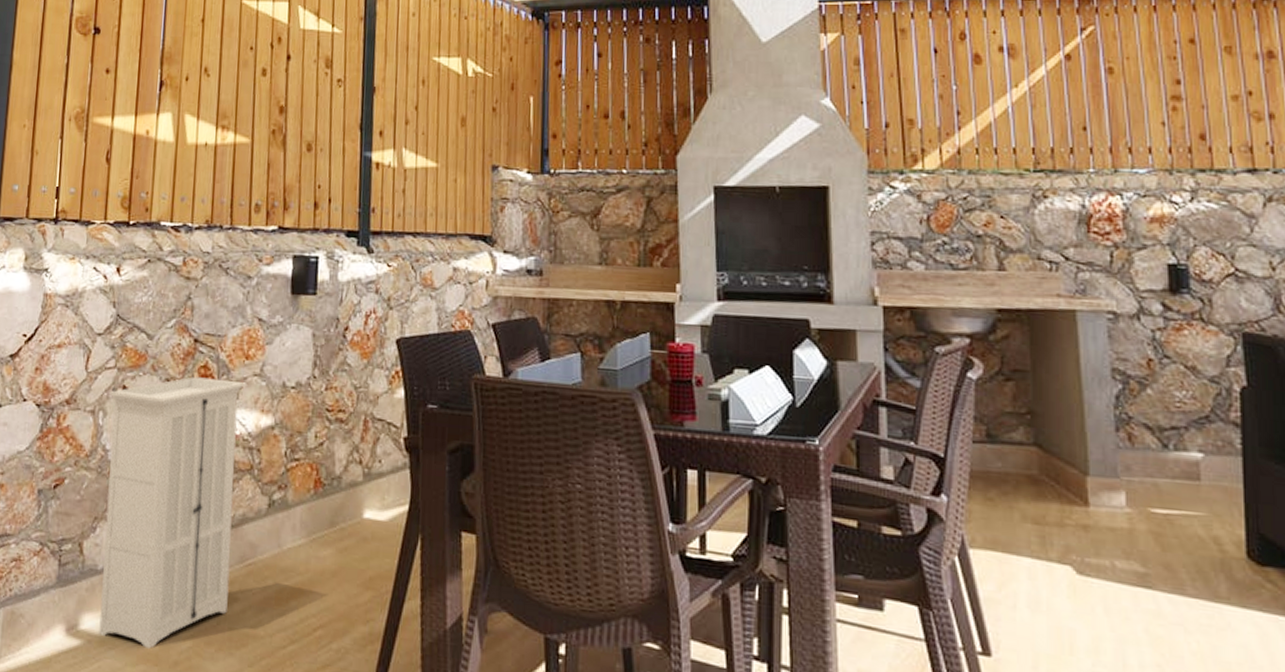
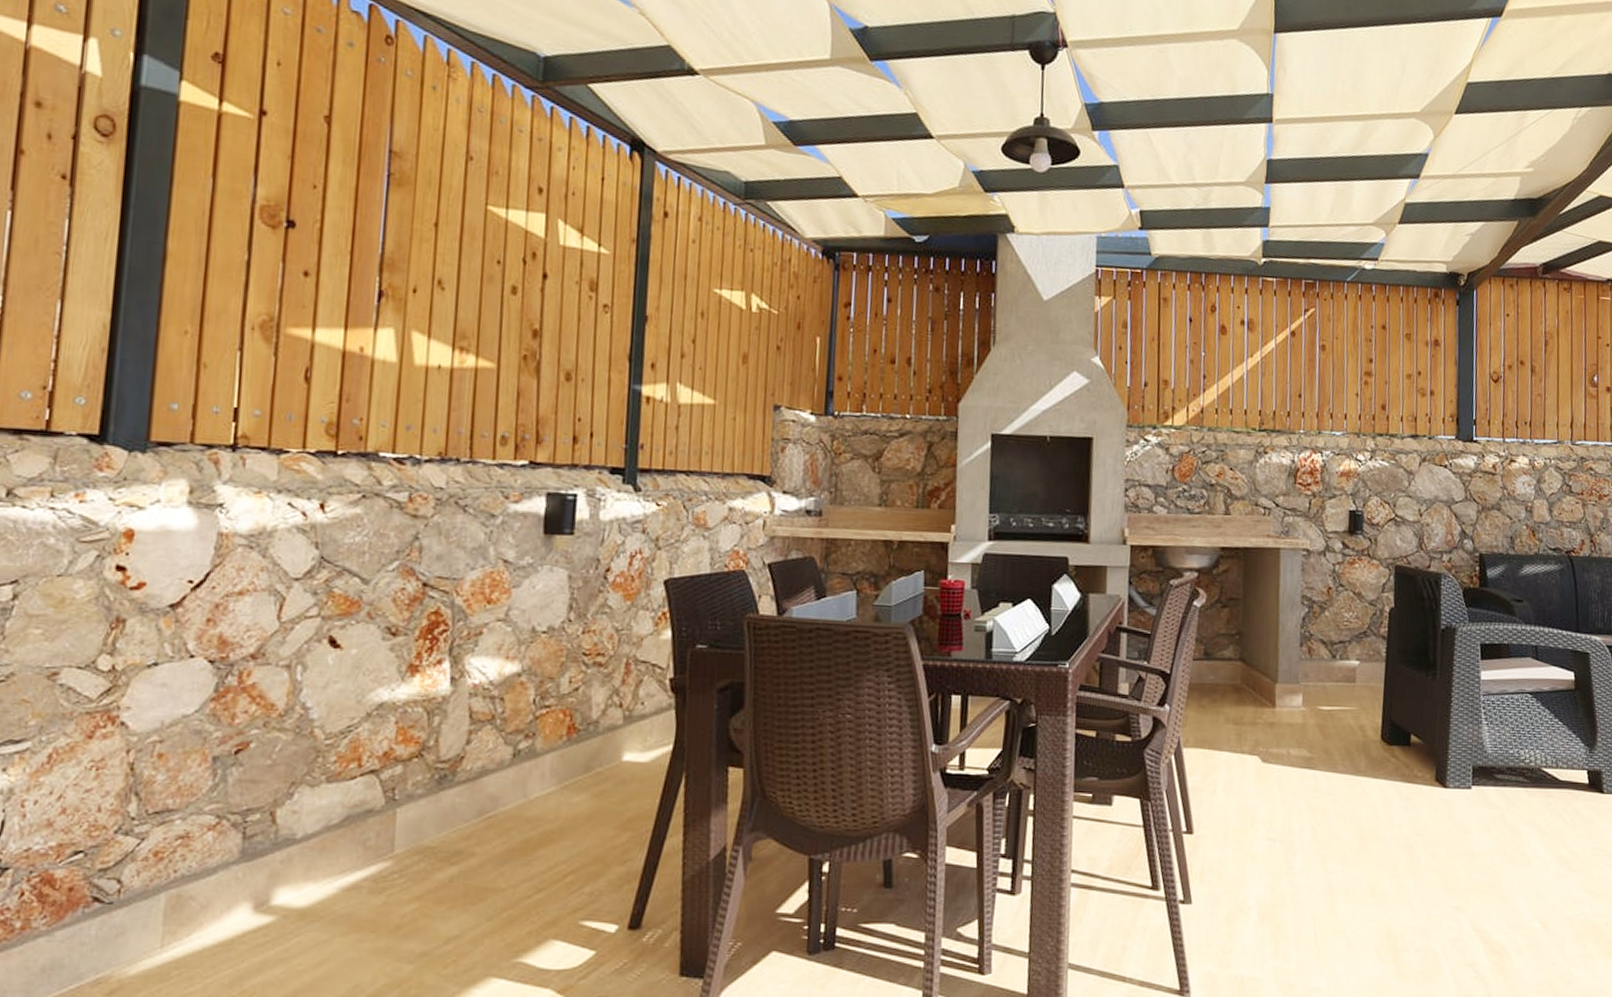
storage cabinet: present [99,373,248,649] -> none [298,620,489,916]

